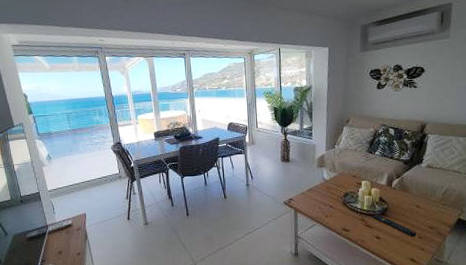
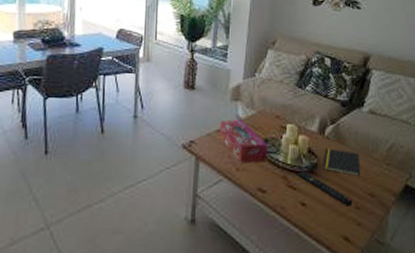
tissue box: none [310,180,348,212] -> present [220,119,268,163]
notepad: none [391,196,421,215] -> present [323,148,360,176]

